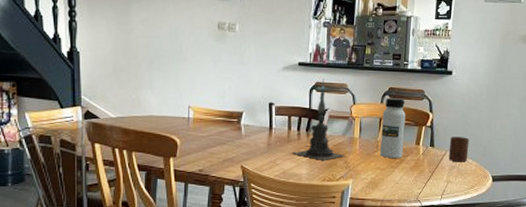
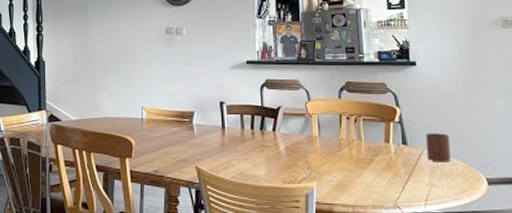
candle holder: present [292,79,345,160] -> none [247,76,305,161]
water bottle: present [380,98,406,158] -> none [342,93,372,158]

